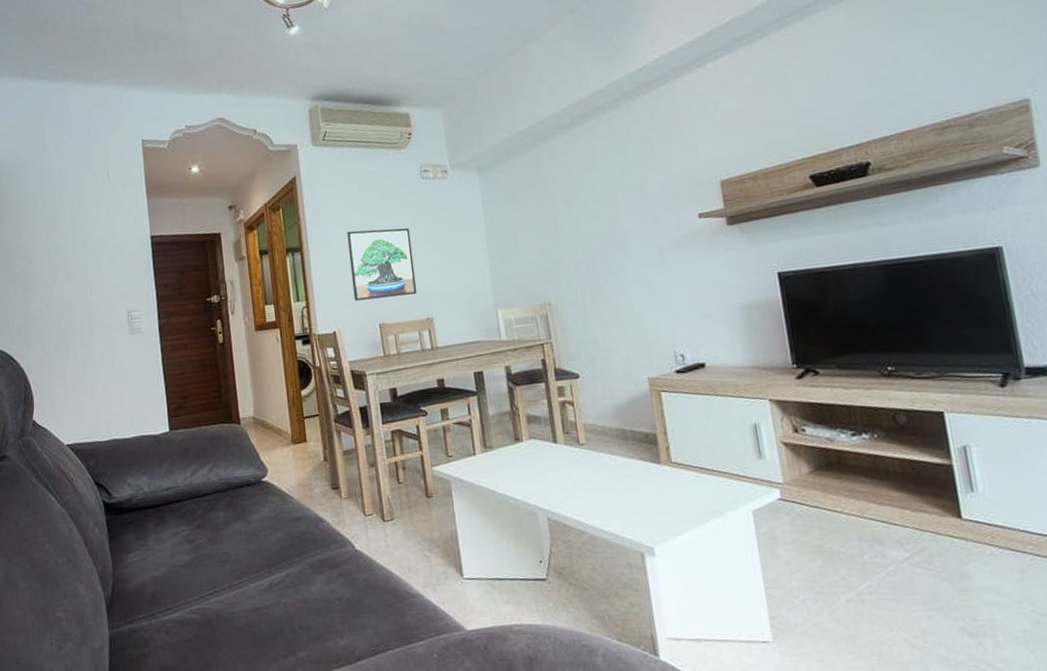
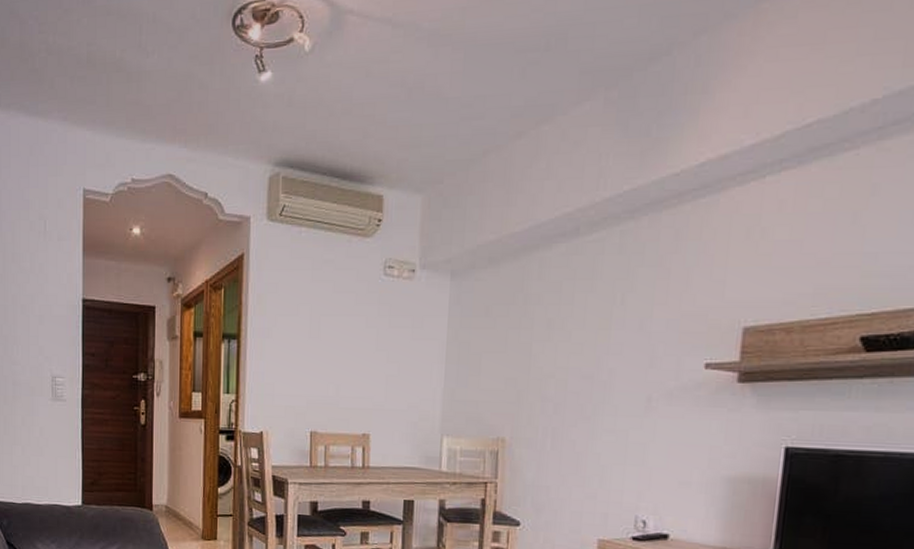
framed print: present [346,227,417,301] -> none [287,325,361,405]

